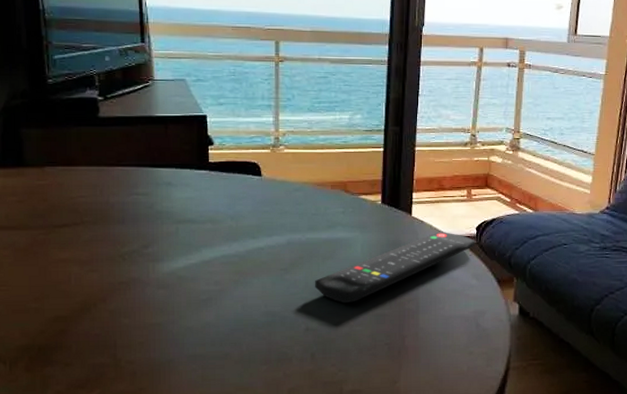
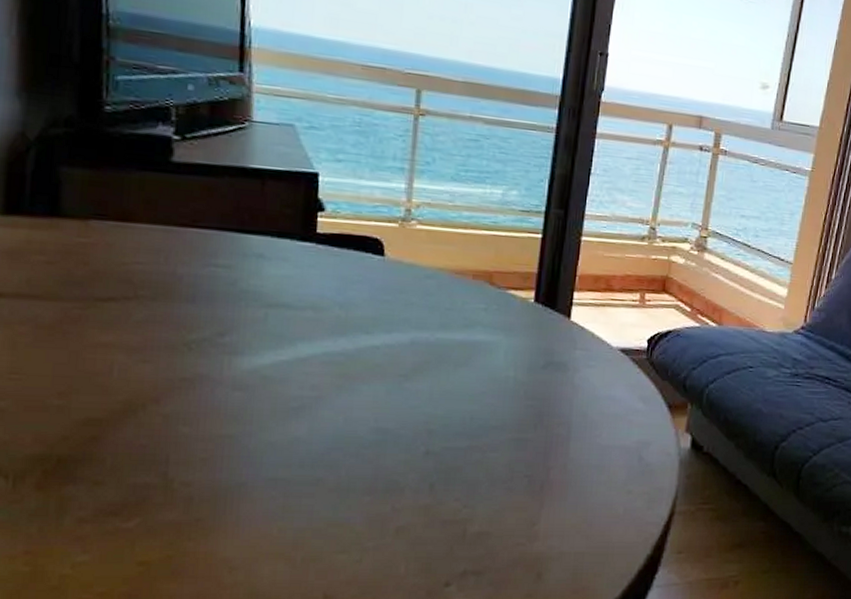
remote control: present [315,231,475,304] -> none [442,340,645,423]

